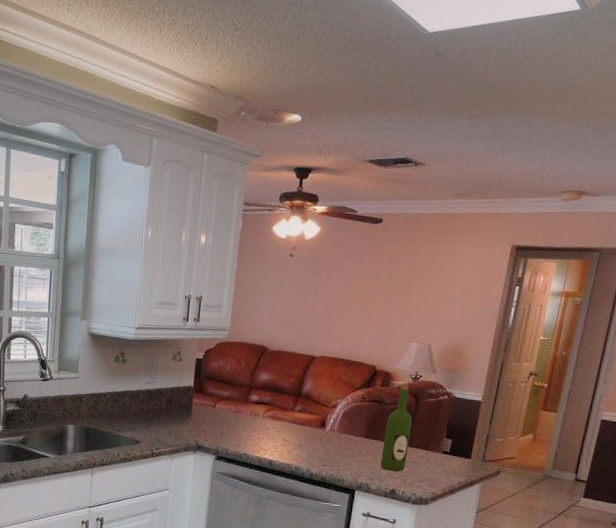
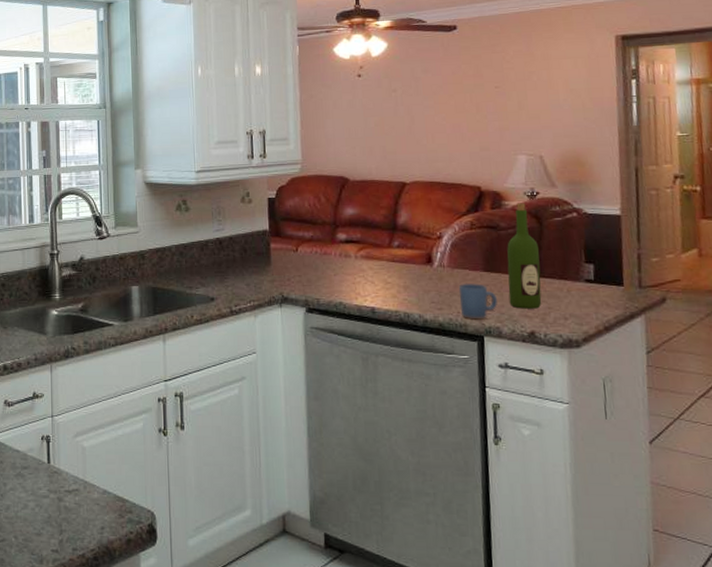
mug: none [341,446,371,477] -> present [458,283,497,320]

